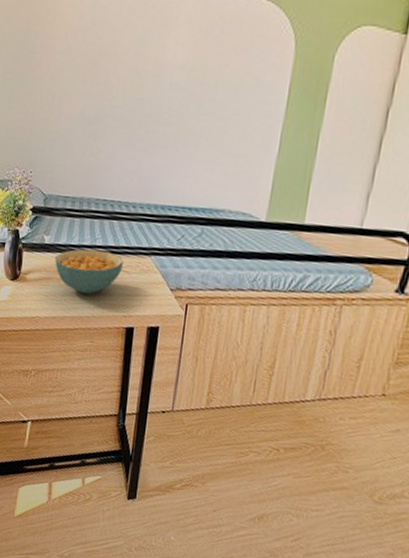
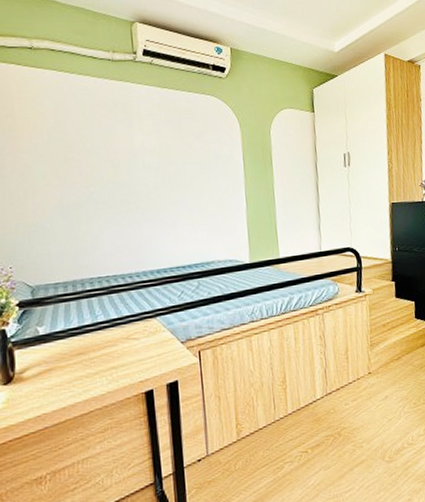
cereal bowl: present [55,249,124,295] -> none [54,324,131,374]

